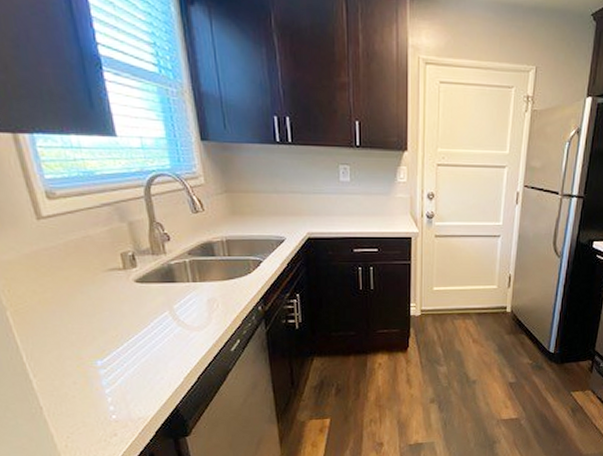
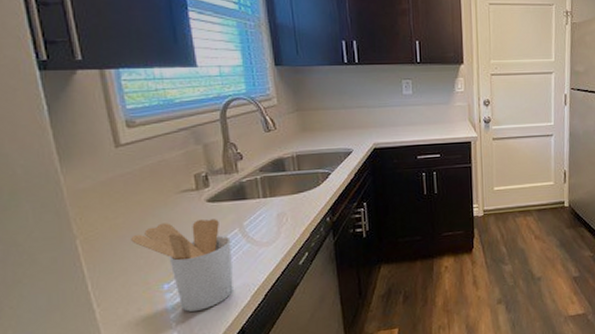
utensil holder: none [61,299,166,388] -> present [131,218,233,312]

